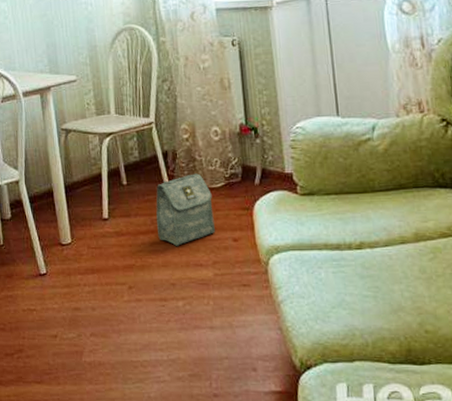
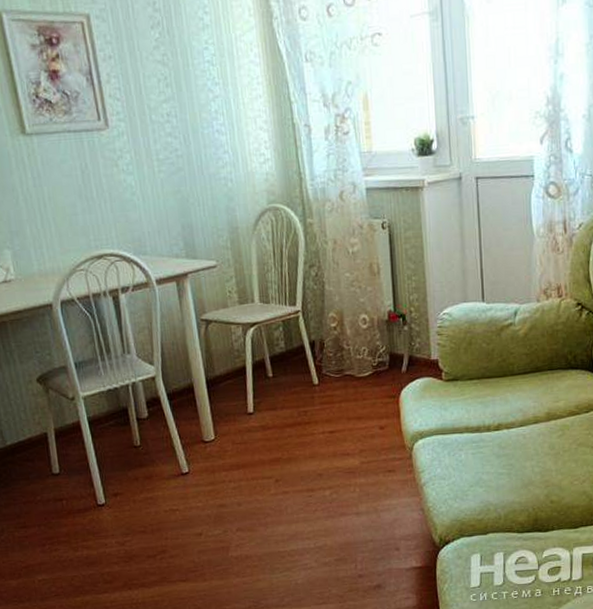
bag: present [156,173,215,246] -> none [303,363,362,437]

